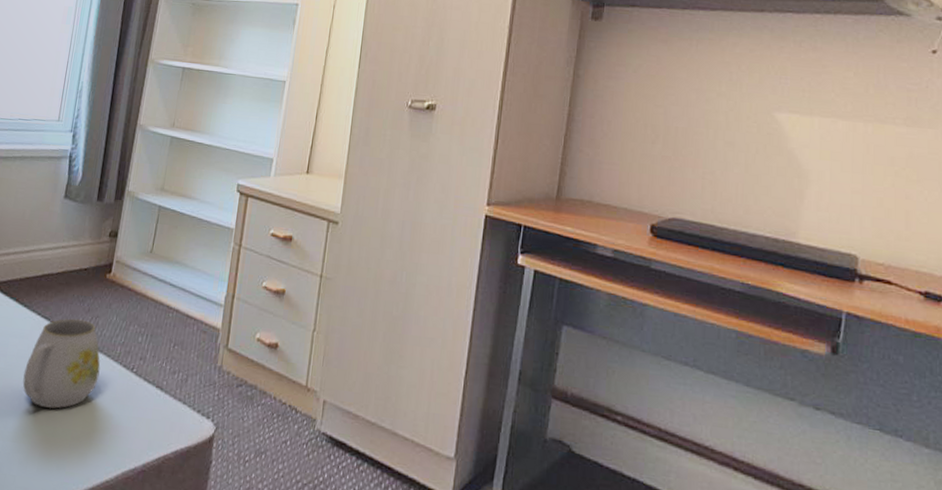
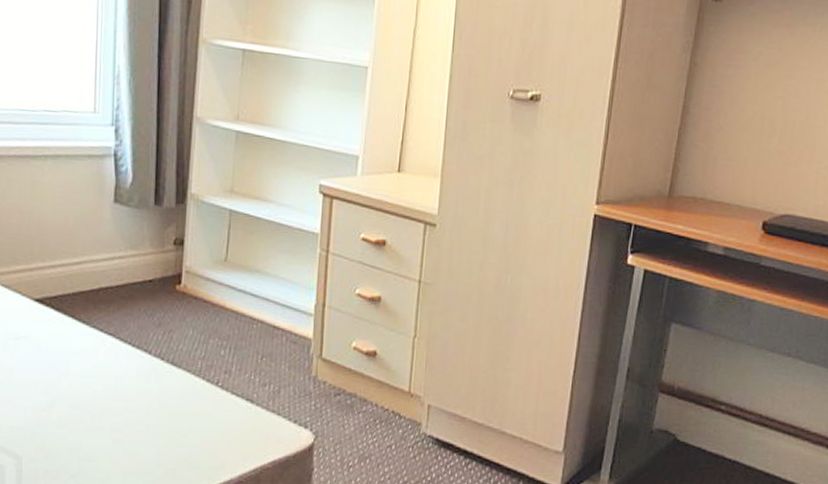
mug: present [22,319,101,409] -> none [92,334,180,427]

